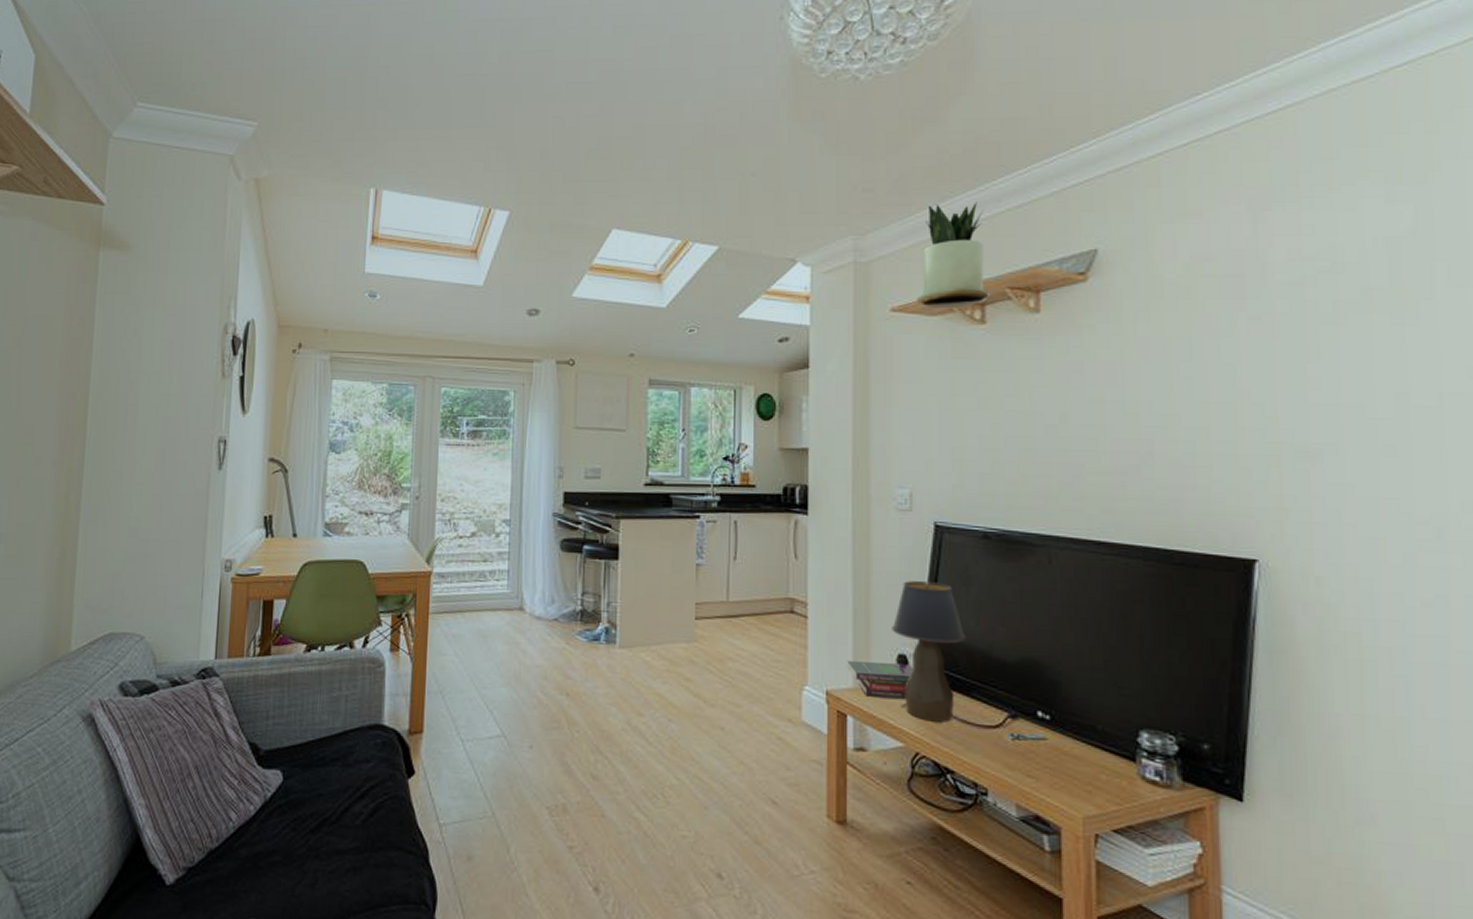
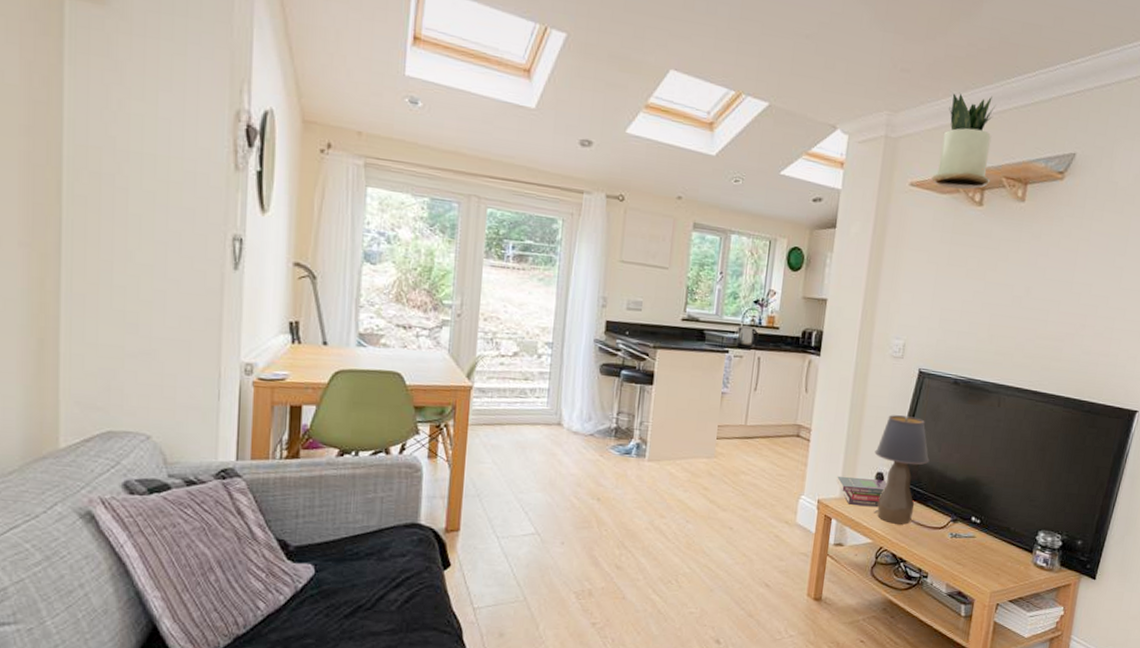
kettle: none [708,485,733,513] -> present [736,324,759,350]

